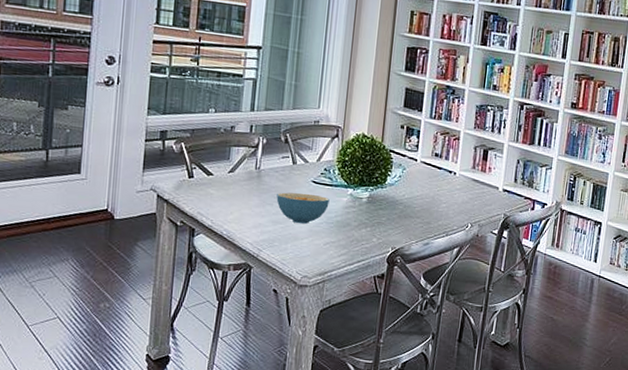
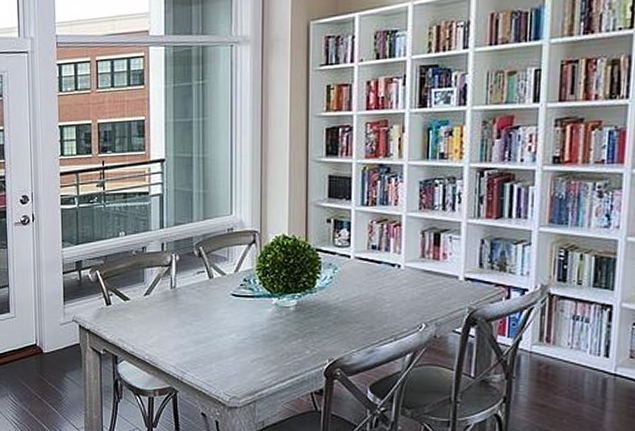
cereal bowl: present [276,192,330,224] -> none [196,308,252,341]

